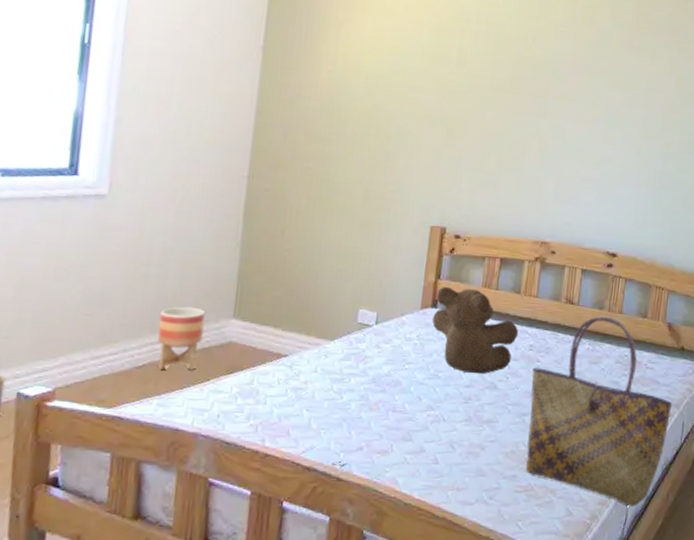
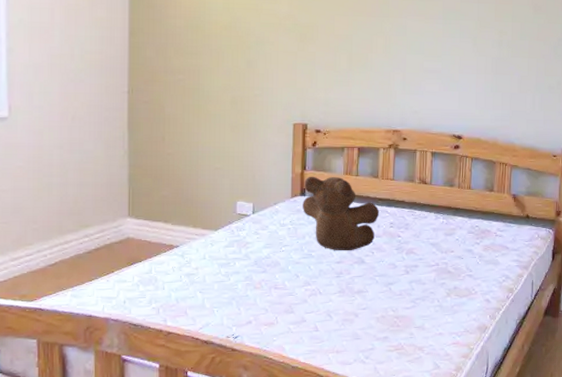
planter: present [157,306,206,371] -> none [65,210,104,267]
tote bag: present [525,315,673,507] -> none [394,192,522,358]

